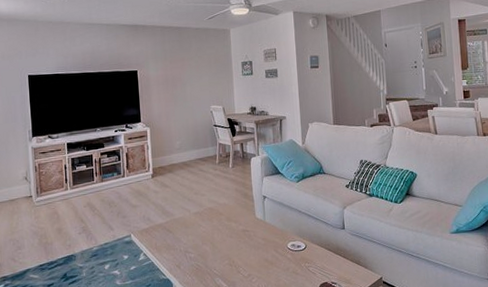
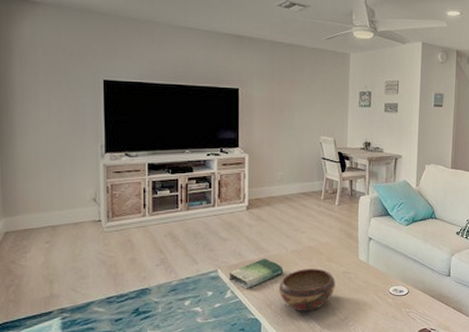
book: none [140,221,189,252] -> present [229,258,284,289]
decorative bowl: none [185,228,237,271] -> present [278,268,335,312]

